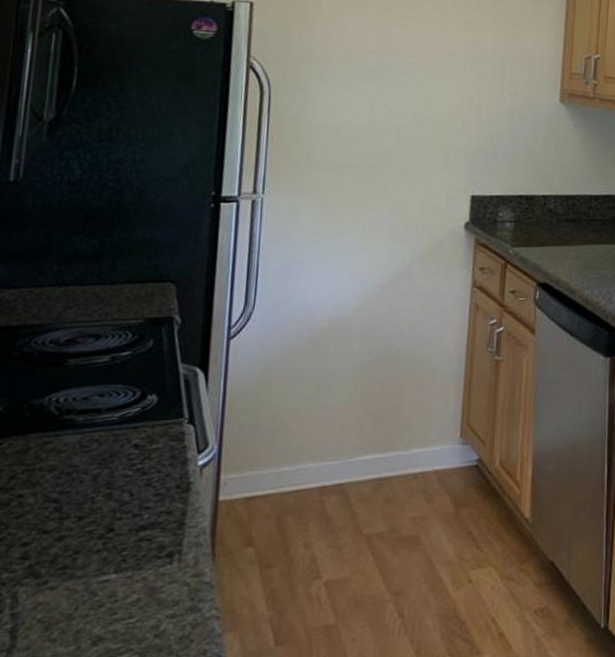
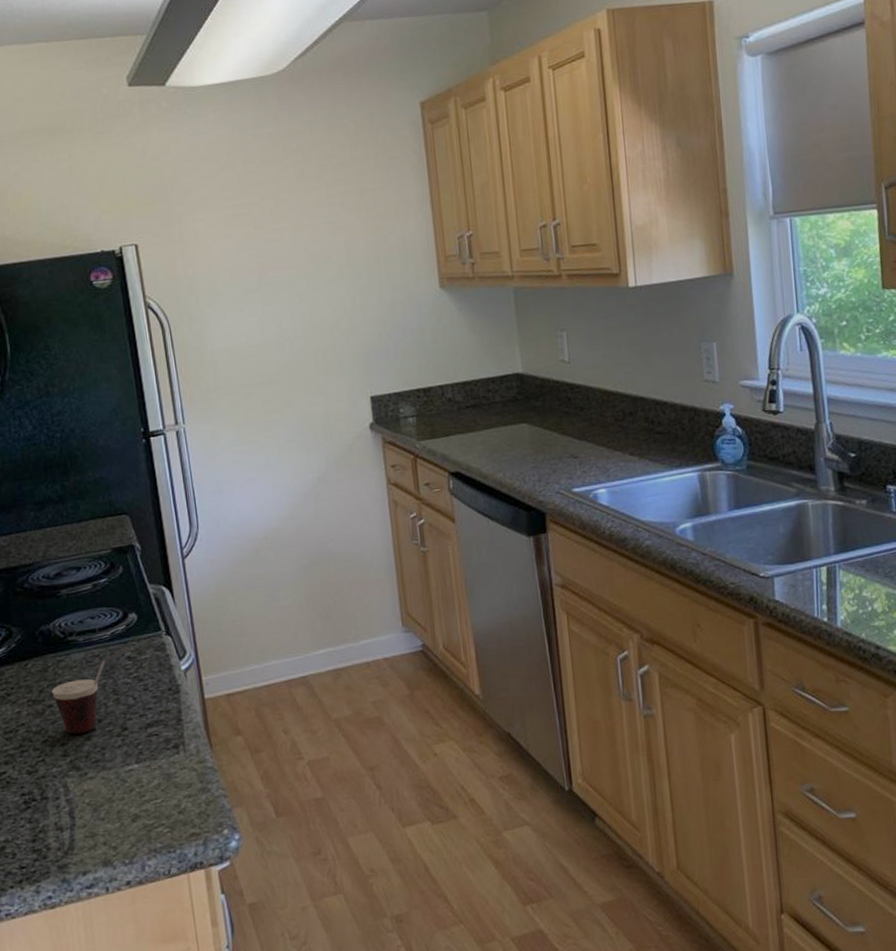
cup: none [26,434,141,532] -> present [52,647,131,734]

